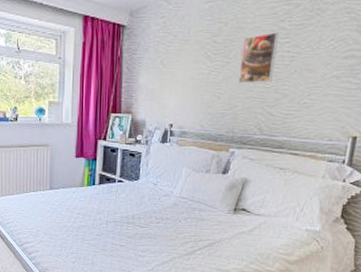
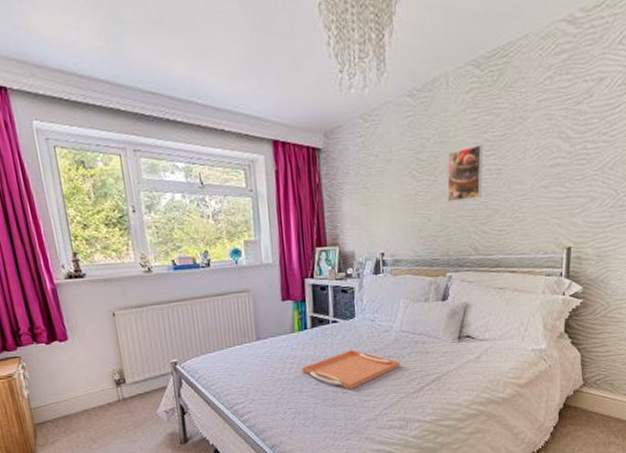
serving tray: none [86,208,176,244] -> present [302,350,400,389]

